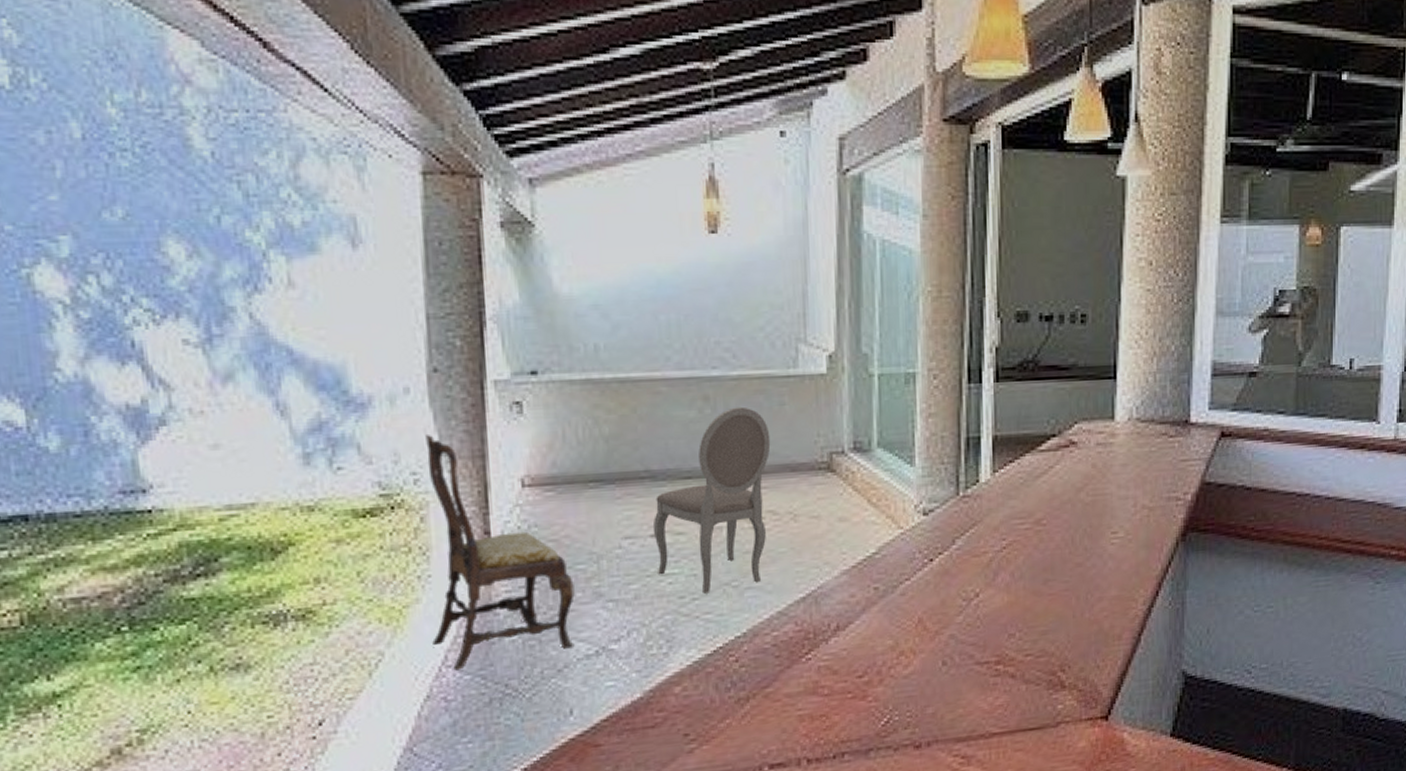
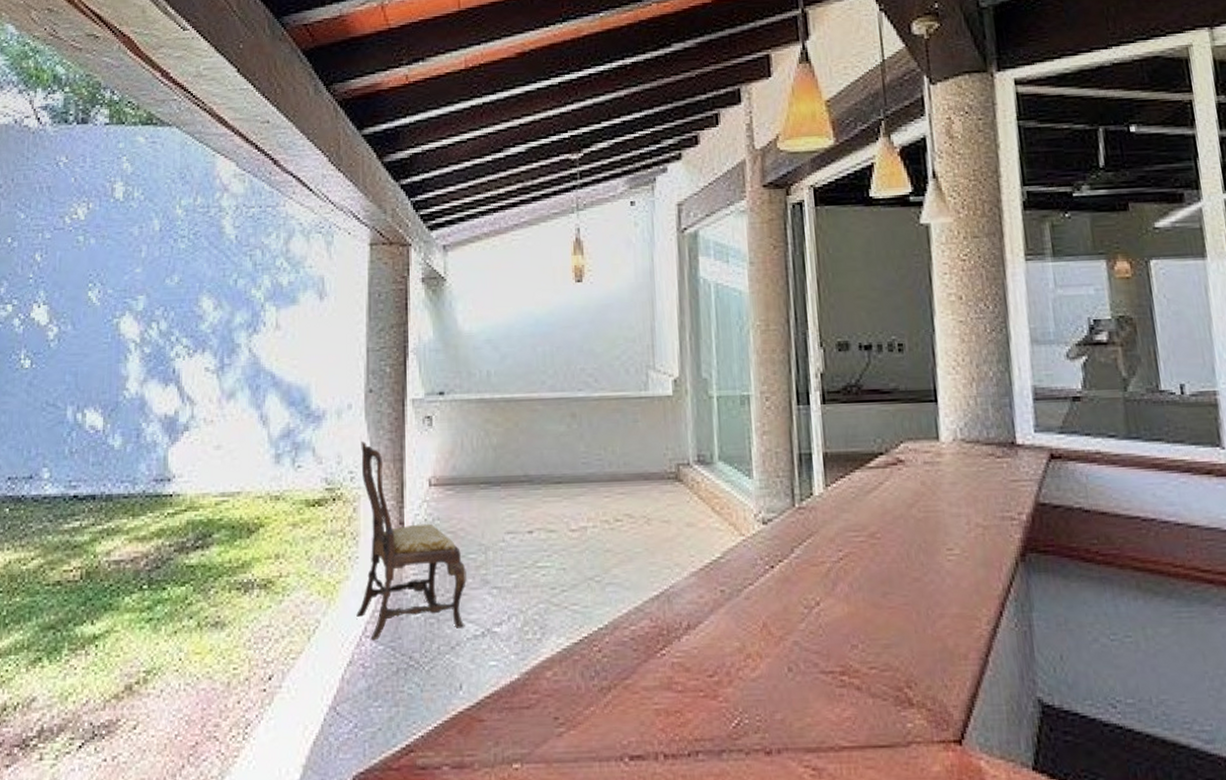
dining chair: present [652,406,771,594] -> none [530,423,627,586]

